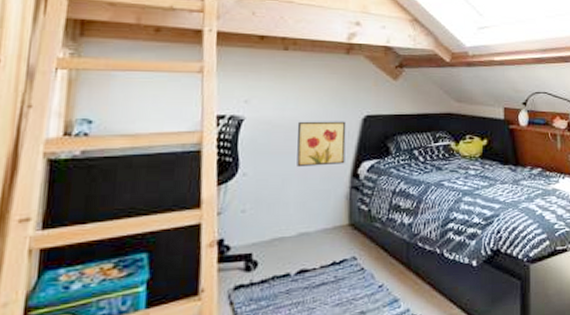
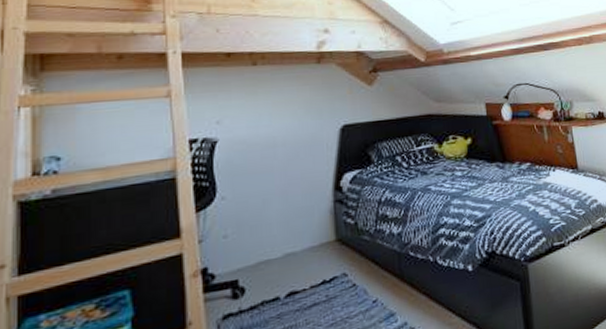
wall art: present [297,121,347,168] -> none [273,133,326,186]

